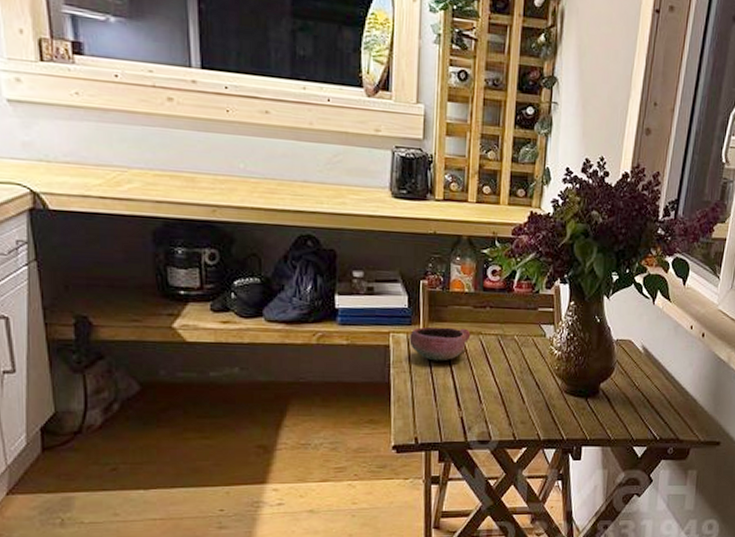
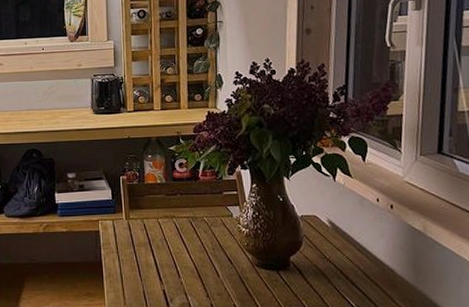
bowl: present [409,326,471,361] -> none [115,213,166,242]

